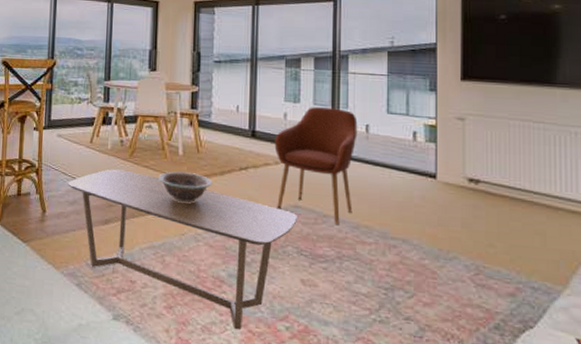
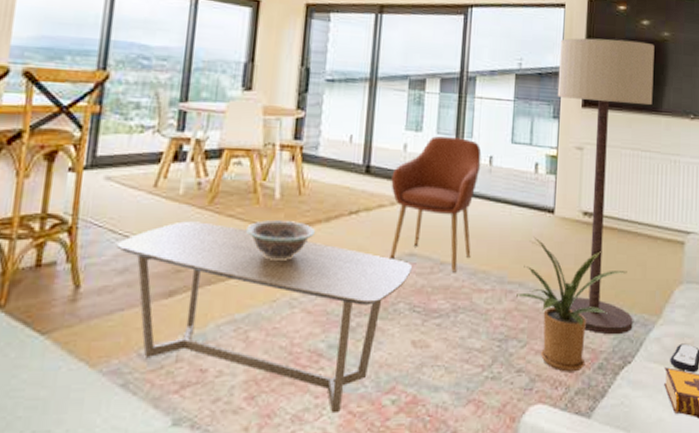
house plant: none [401,198,523,328] -> present [516,236,627,372]
floor lamp: none [433,14,544,299] -> present [557,38,655,335]

